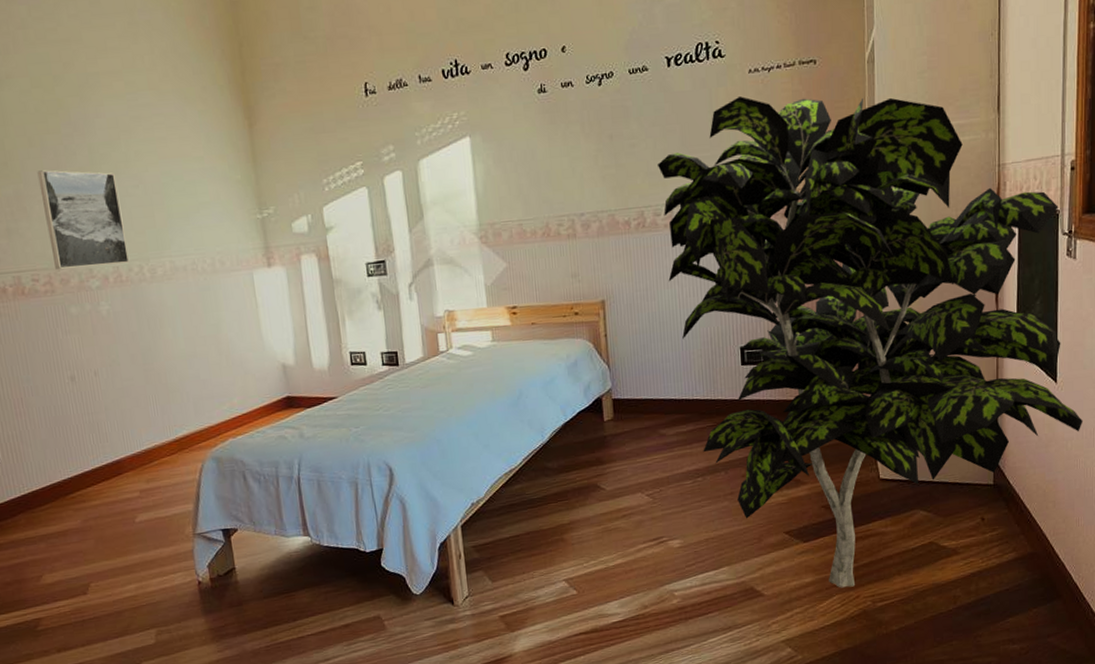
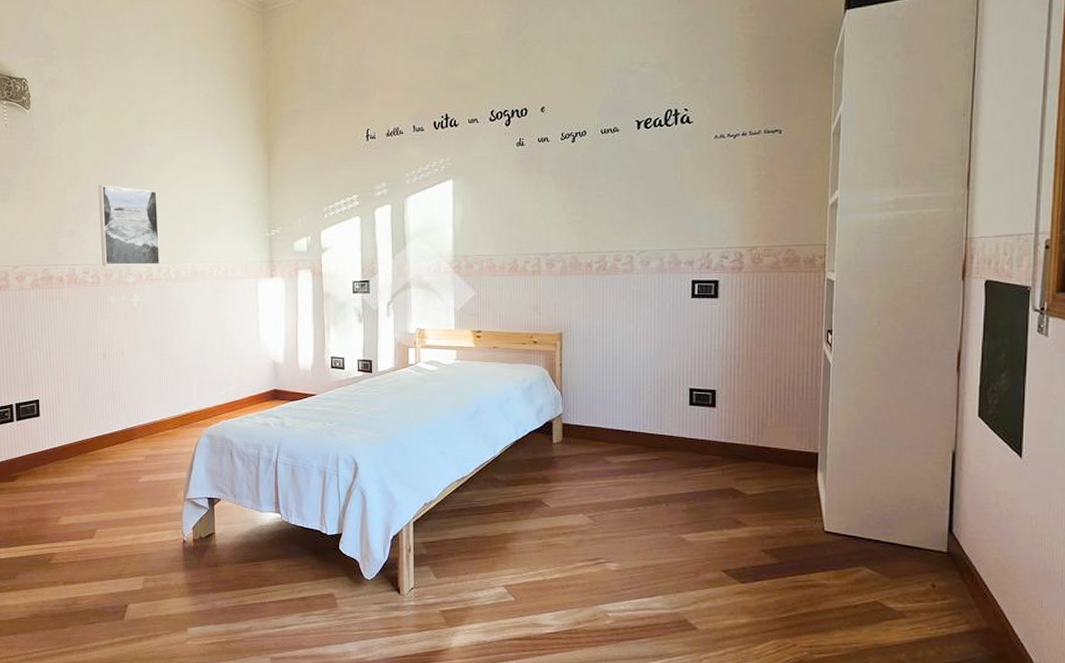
indoor plant: present [658,95,1084,588] -> none [622,158,1051,635]

